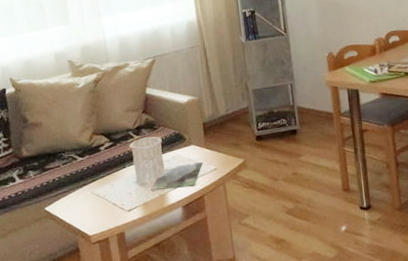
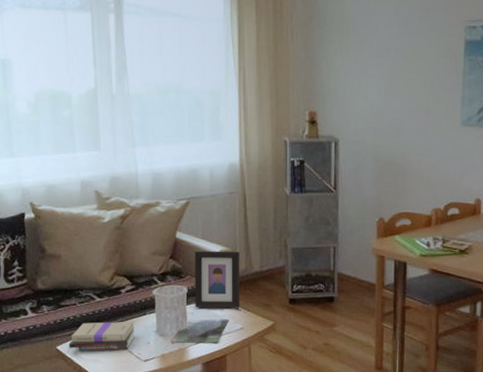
books: none [56,176,117,210] -> present [69,322,135,352]
picture frame: none [164,98,212,156] -> present [194,250,240,309]

